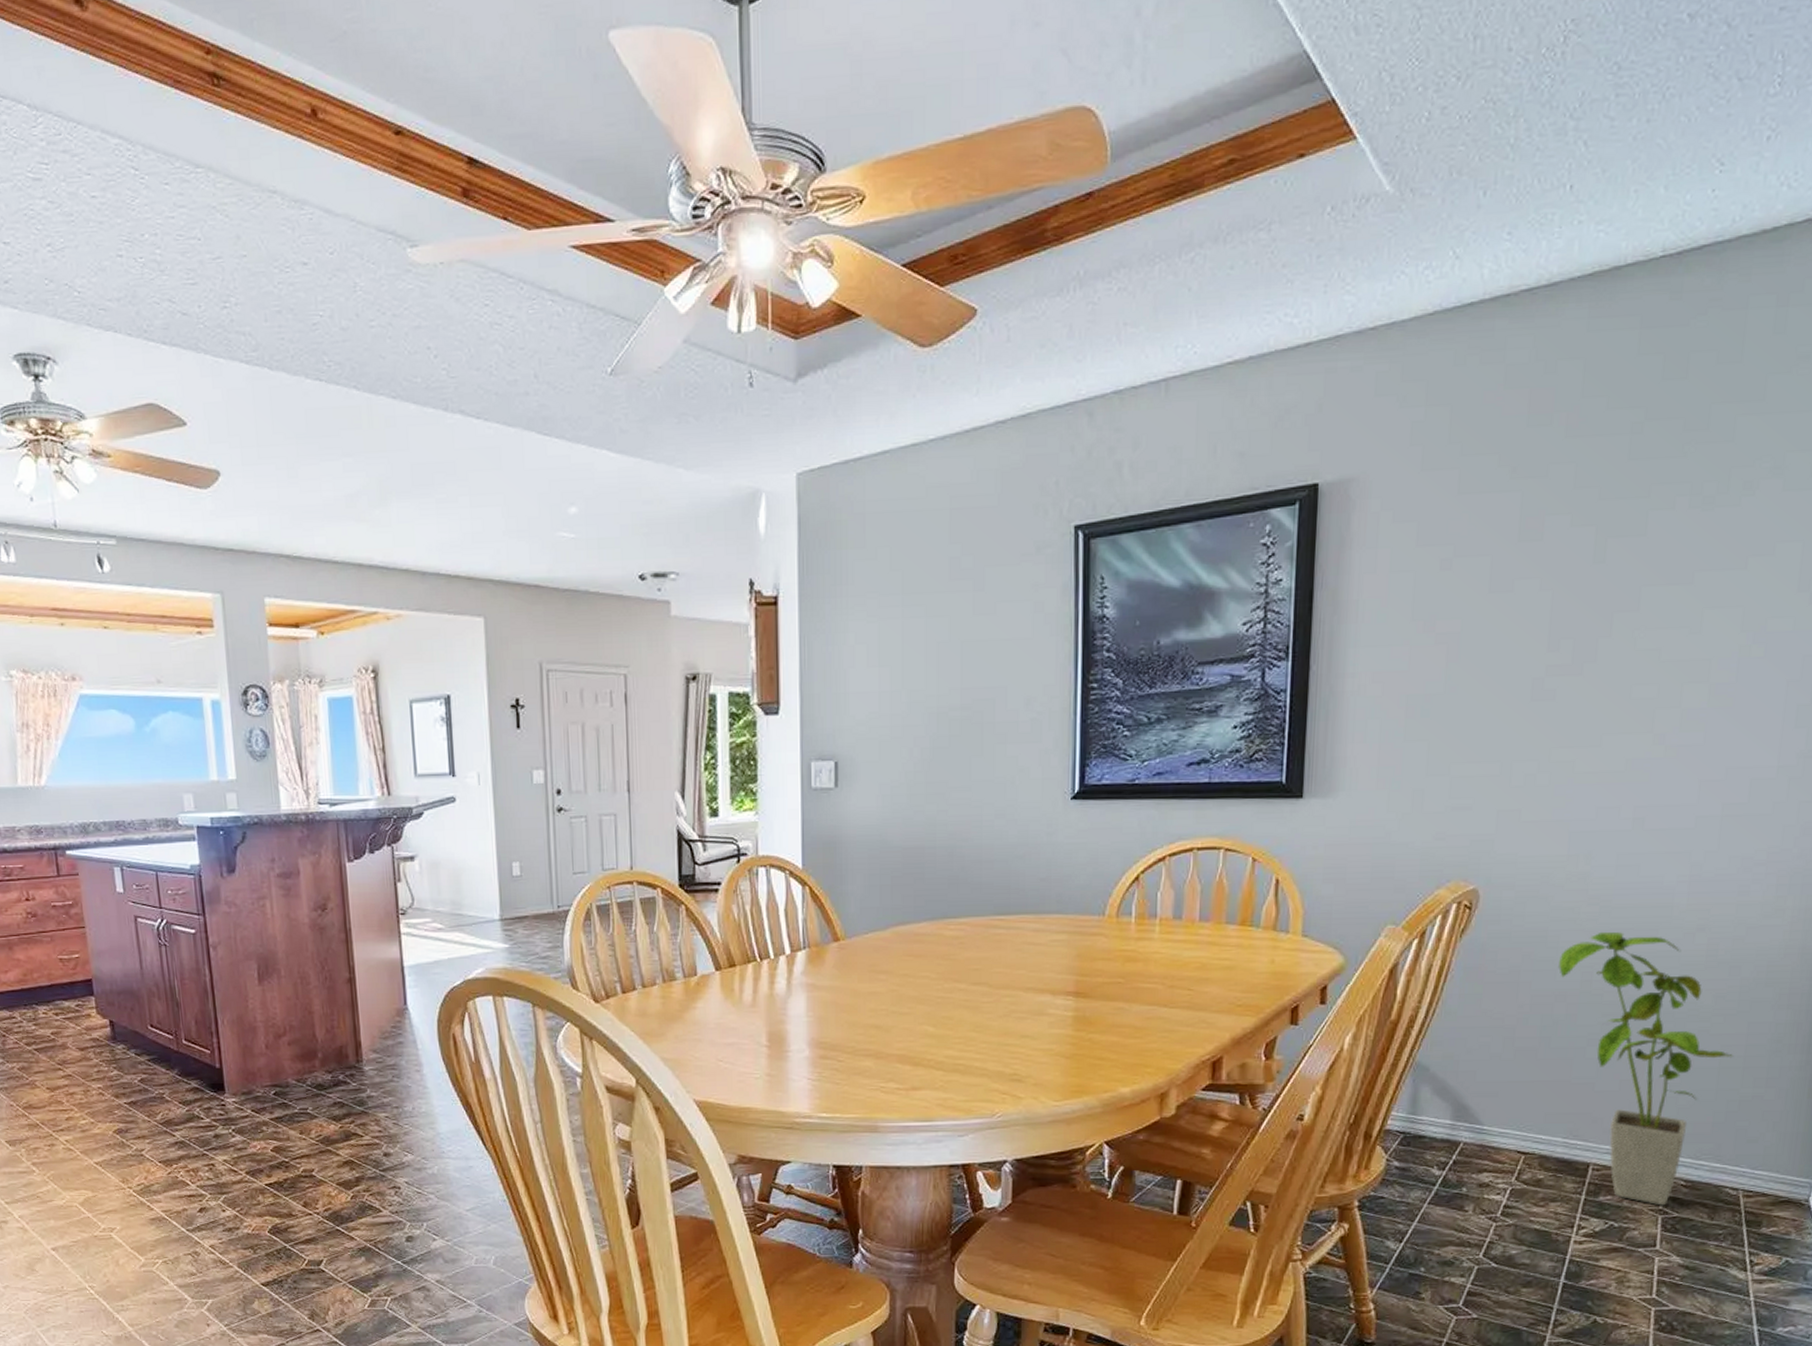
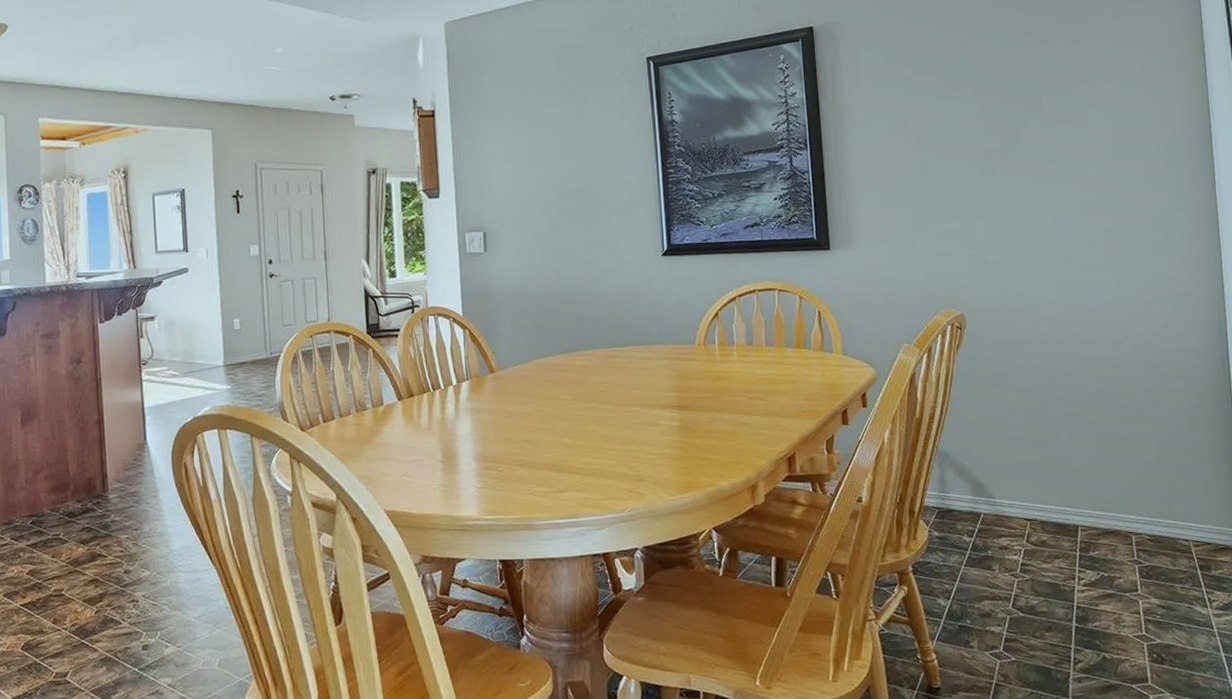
house plant: present [1559,931,1733,1206] -> none [1030,342,1165,557]

